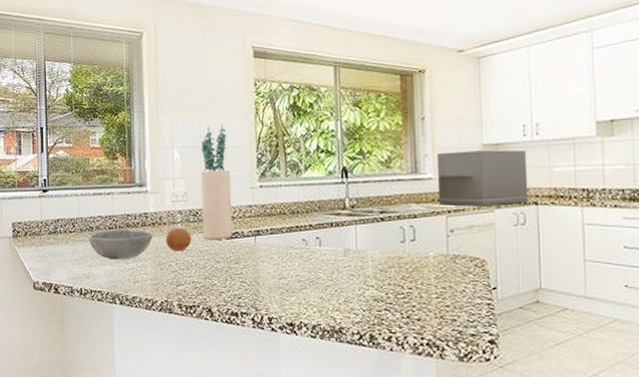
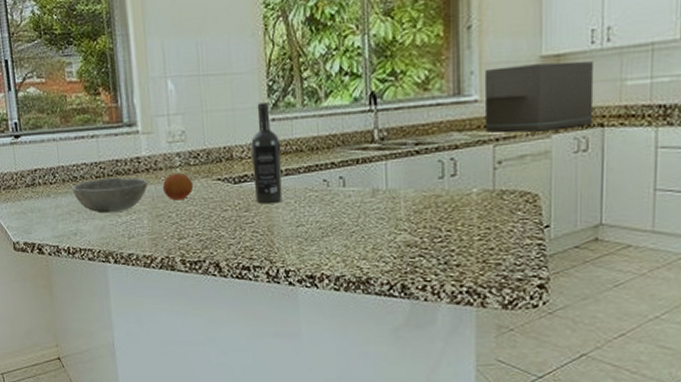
vase: present [200,122,233,240] -> none [199,44,241,186]
wine bottle: none [242,172,268,258] -> present [251,102,283,205]

